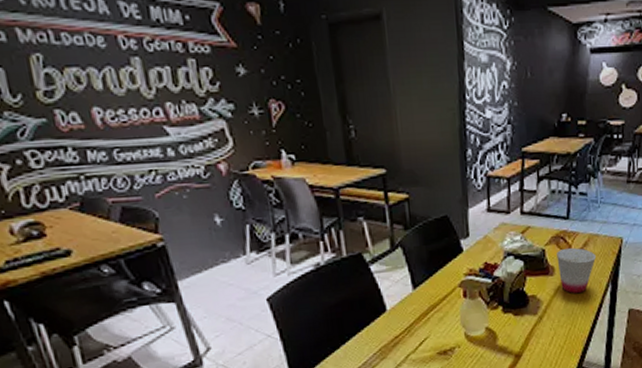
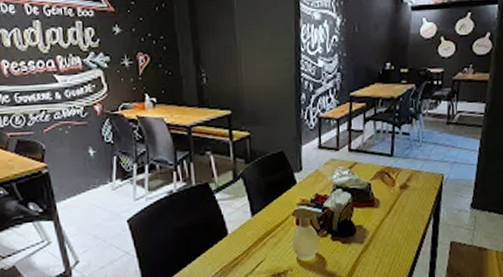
cup: present [557,247,596,294] -> none [382,182,418,226]

